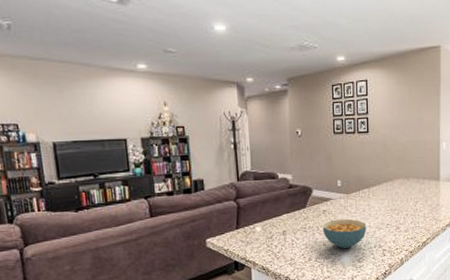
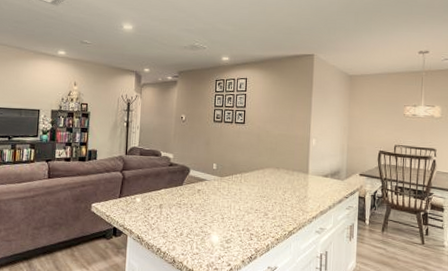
cereal bowl: present [322,218,367,248] -> none [195,199,237,228]

